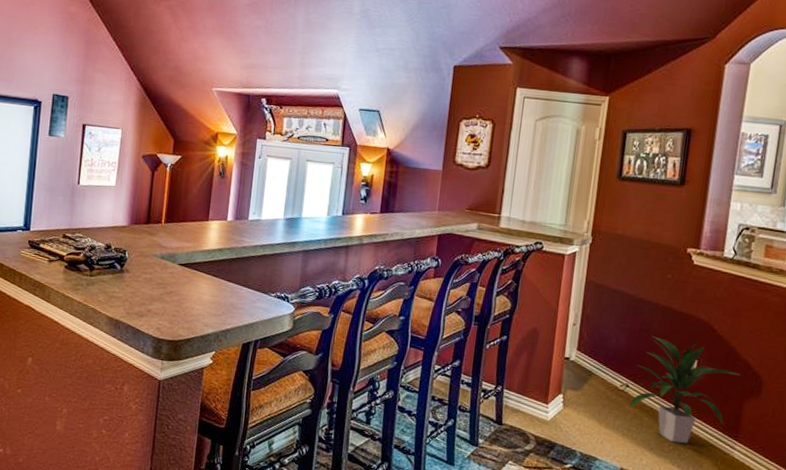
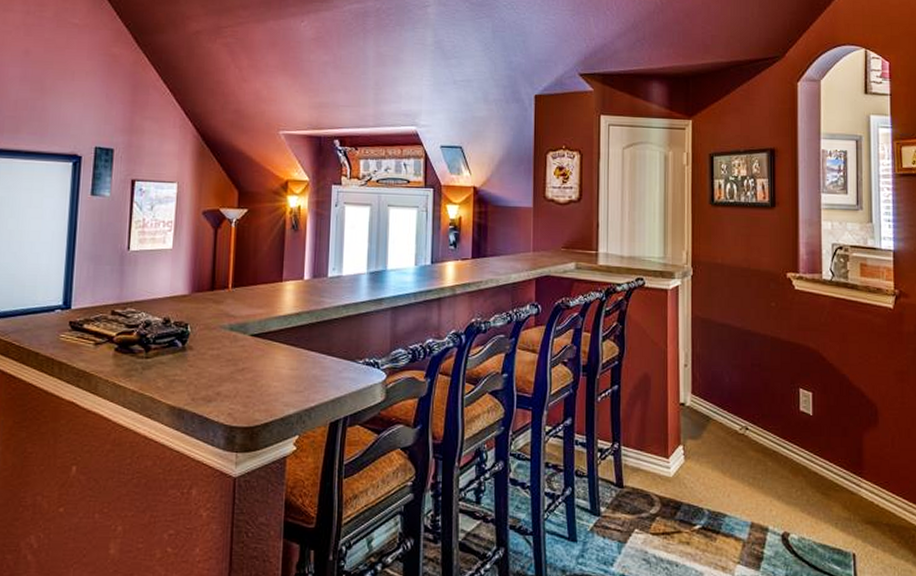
indoor plant: present [628,336,741,444] -> none [750,371,856,487]

